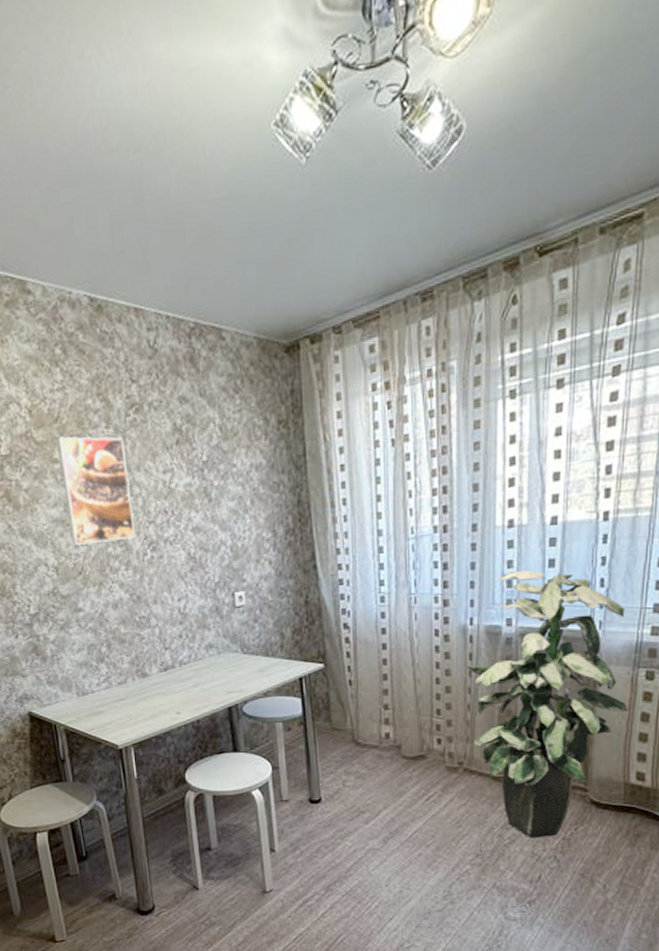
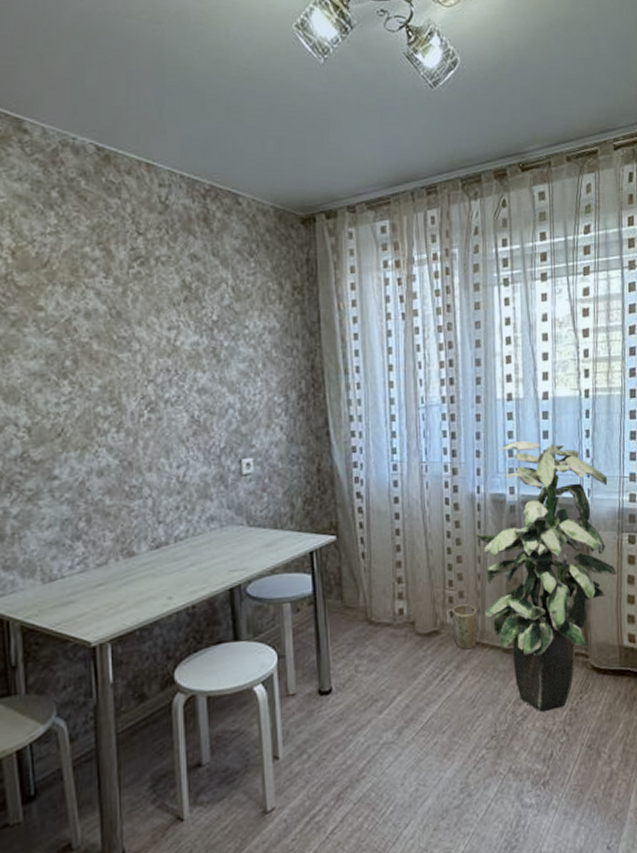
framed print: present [56,436,136,545] -> none [43,283,132,403]
plant pot: none [439,732,466,775] -> present [452,604,478,650]

